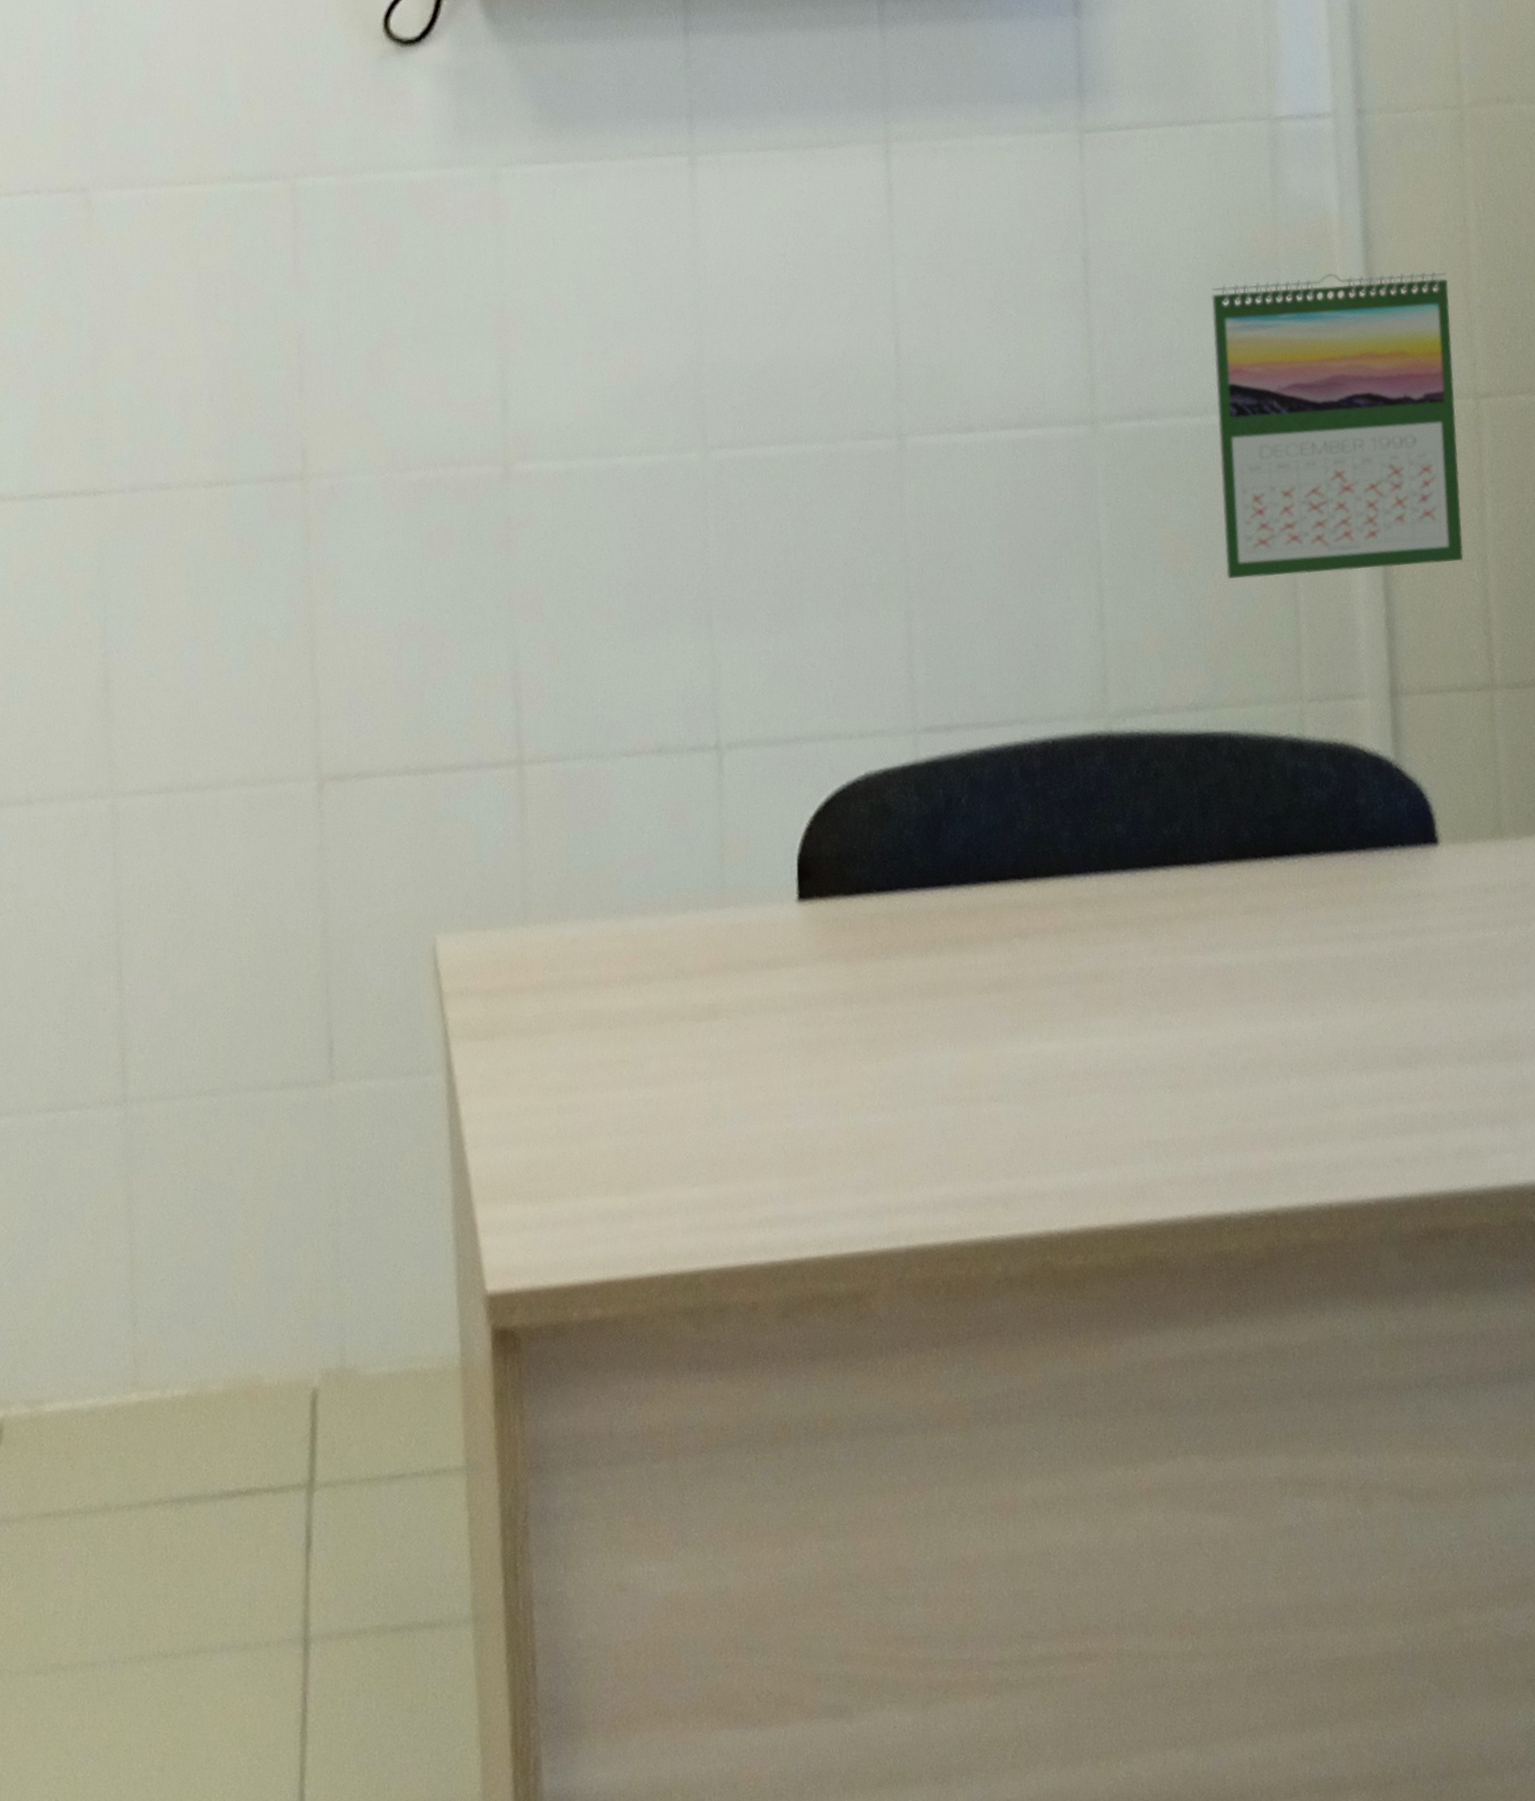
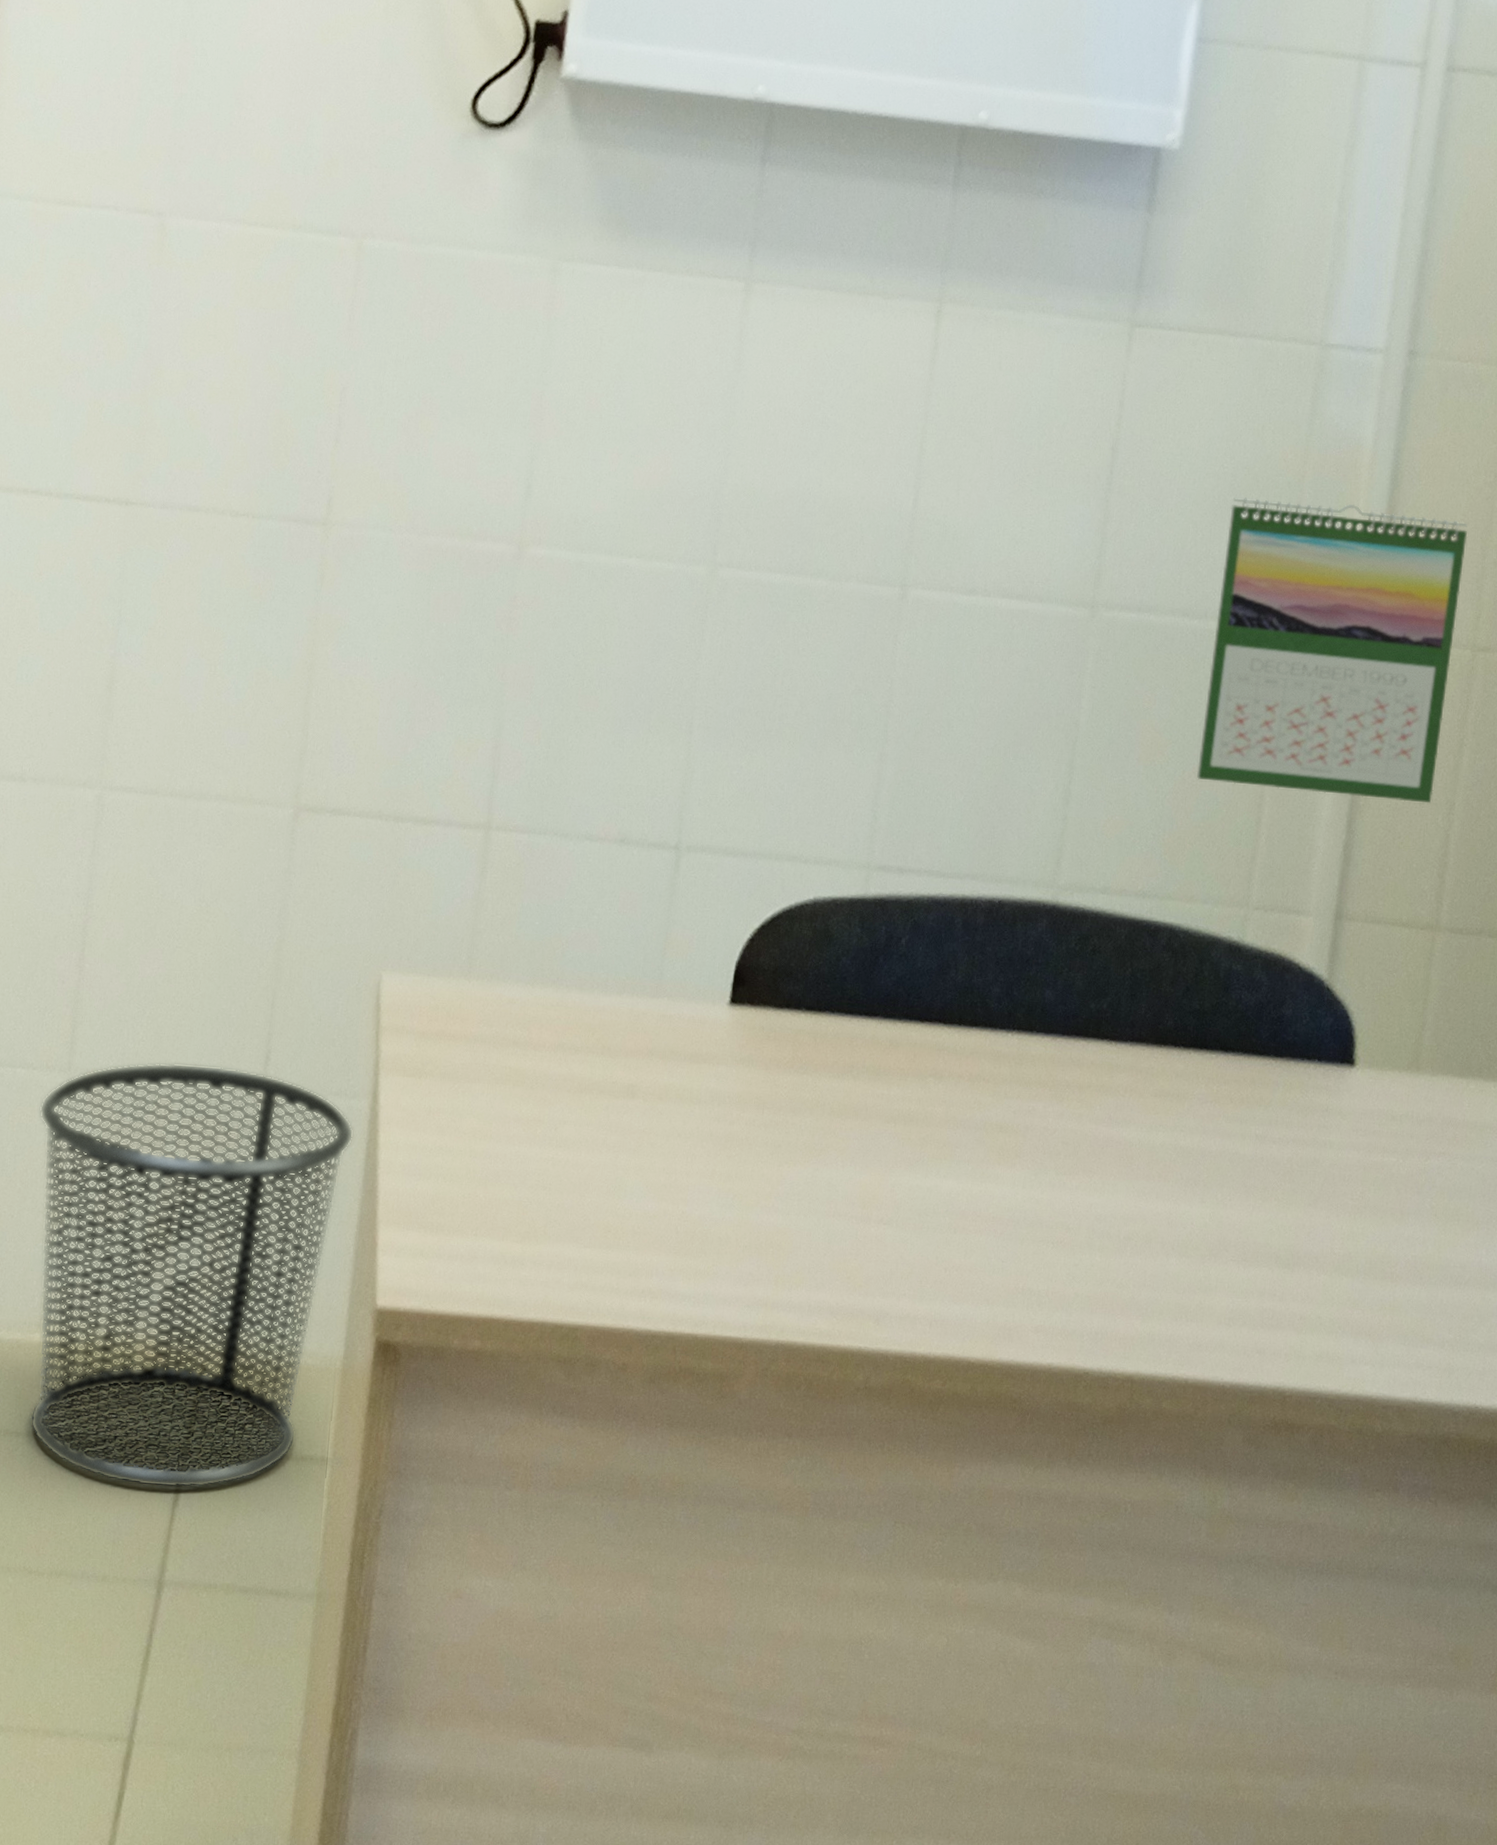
trash can: none [99,1066,434,1538] -> present [30,1063,354,1488]

